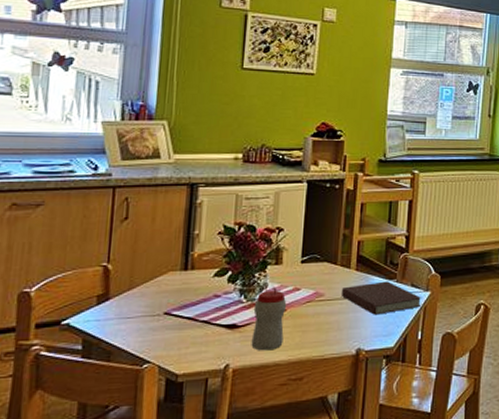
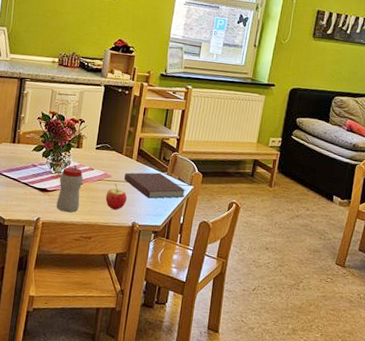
apple: none [318,302,347,337] -> present [105,183,127,210]

